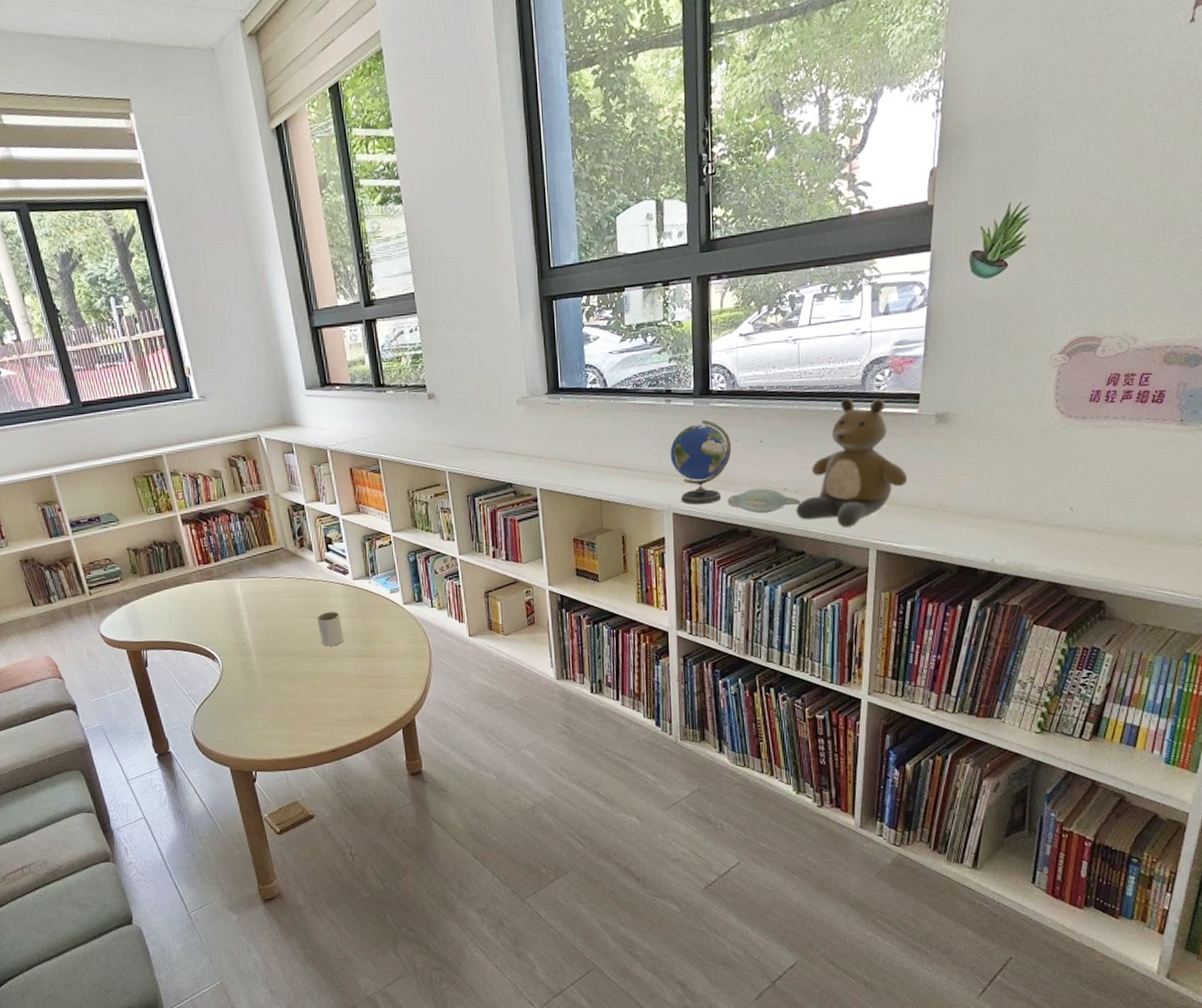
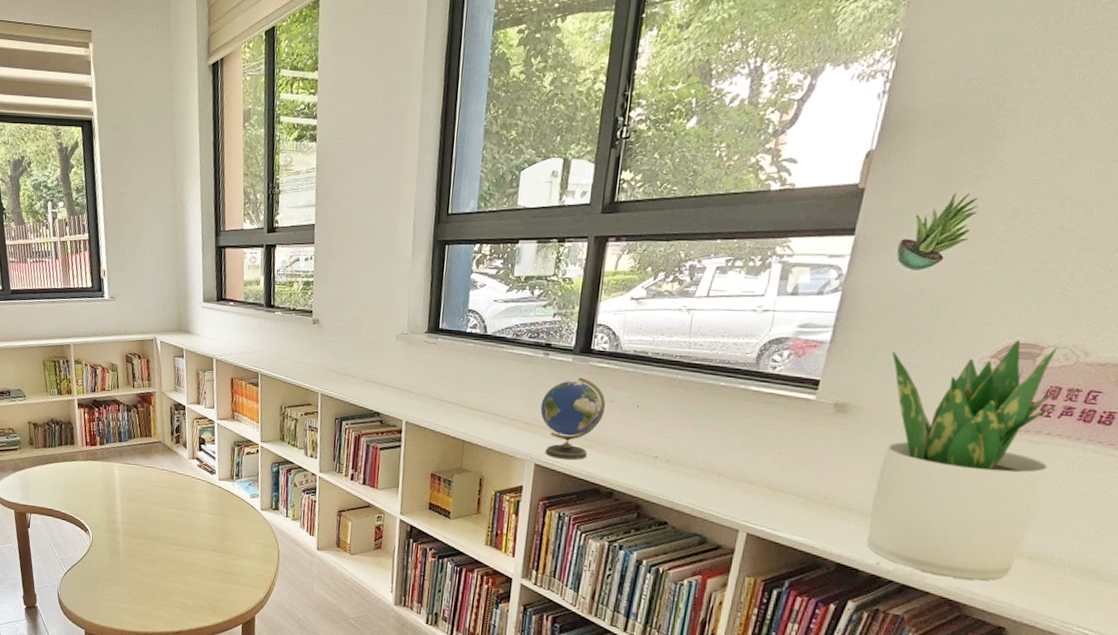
cup: present [316,611,345,647] -> none [180,505,203,538]
plush toy: present [727,488,801,514] -> none [592,452,671,478]
bear: present [796,397,908,528] -> none [664,374,793,506]
planter: none [977,334,1120,563] -> present [867,340,1059,581]

